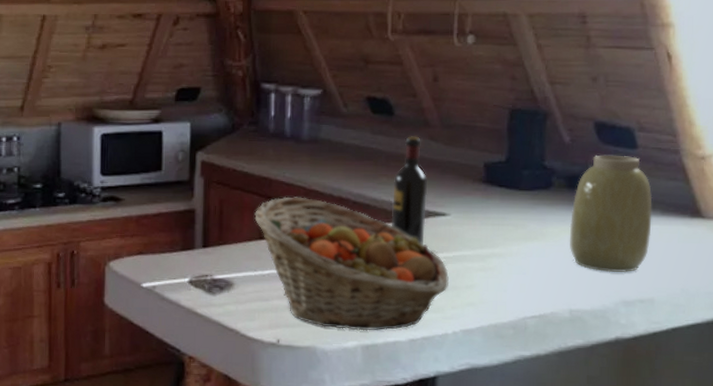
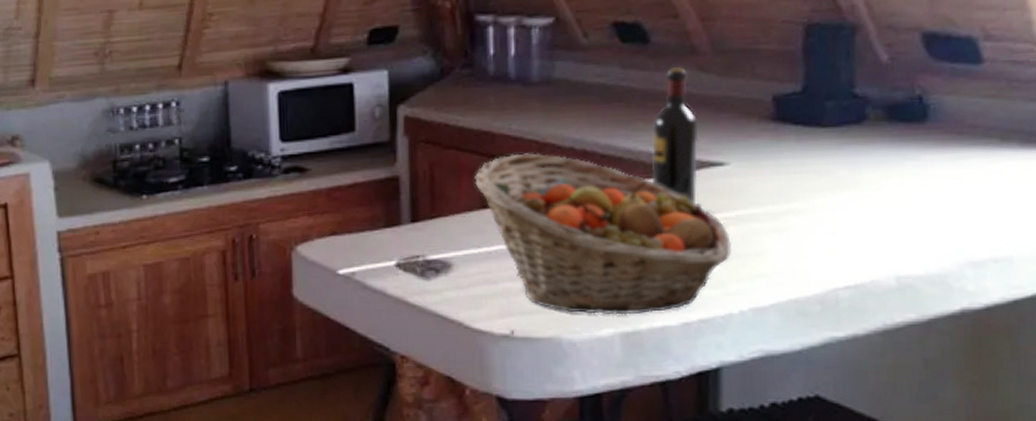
vase: present [569,155,653,273] -> none [892,73,1007,226]

